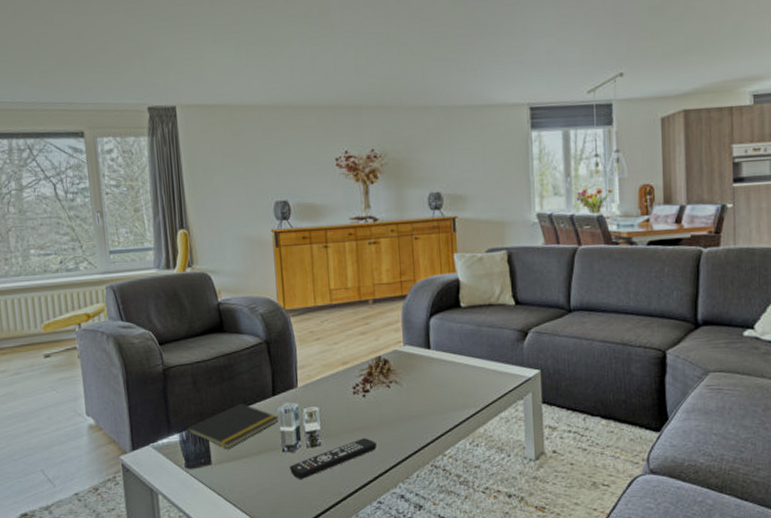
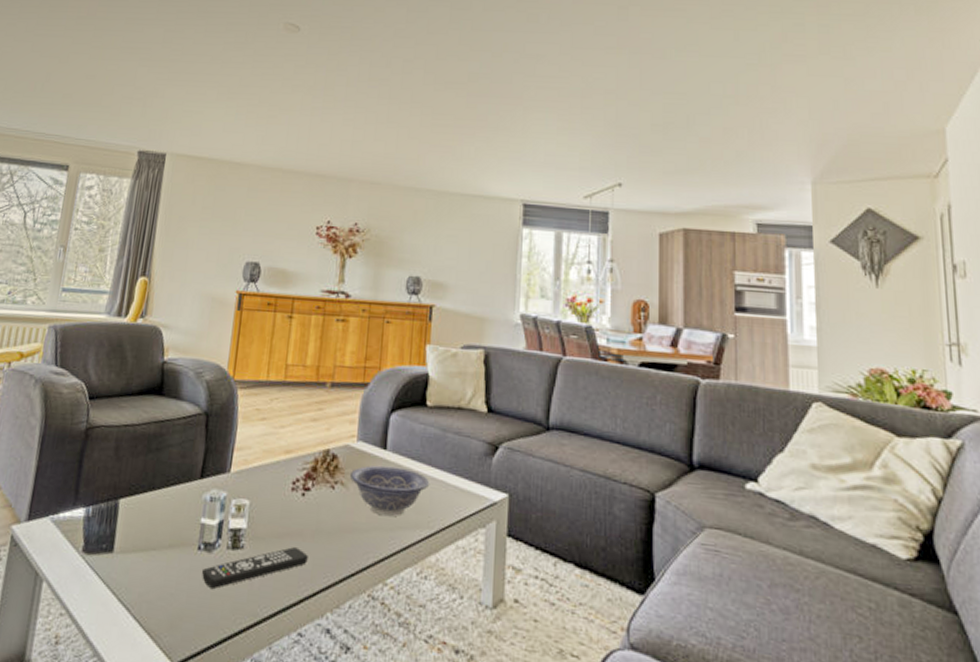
notepad: present [186,403,279,449] -> none [91,482,202,536]
decorative bowl: none [401,362,472,403] -> present [349,465,430,517]

